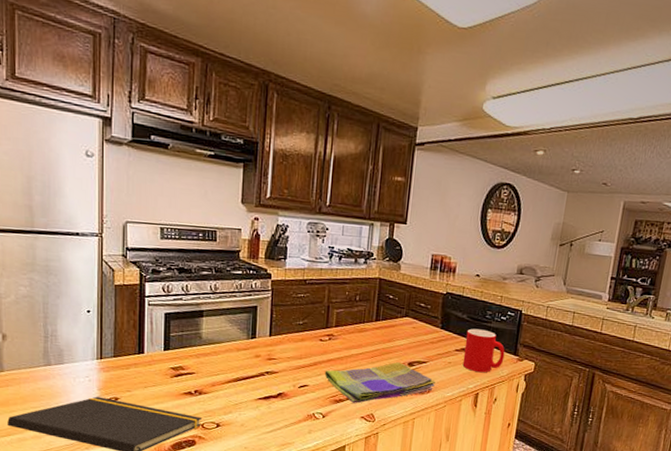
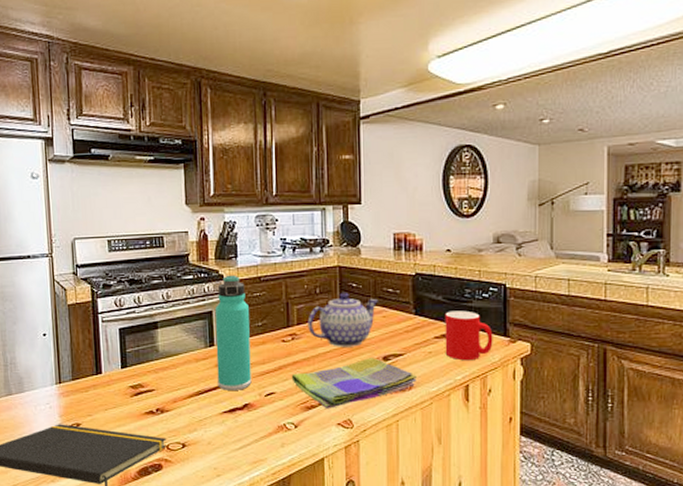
thermos bottle: none [256,274,292,380] -> present [215,275,252,390]
teapot: none [344,302,410,352] -> present [307,292,378,347]

